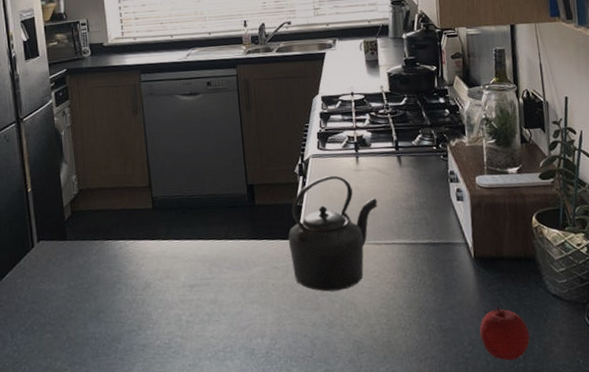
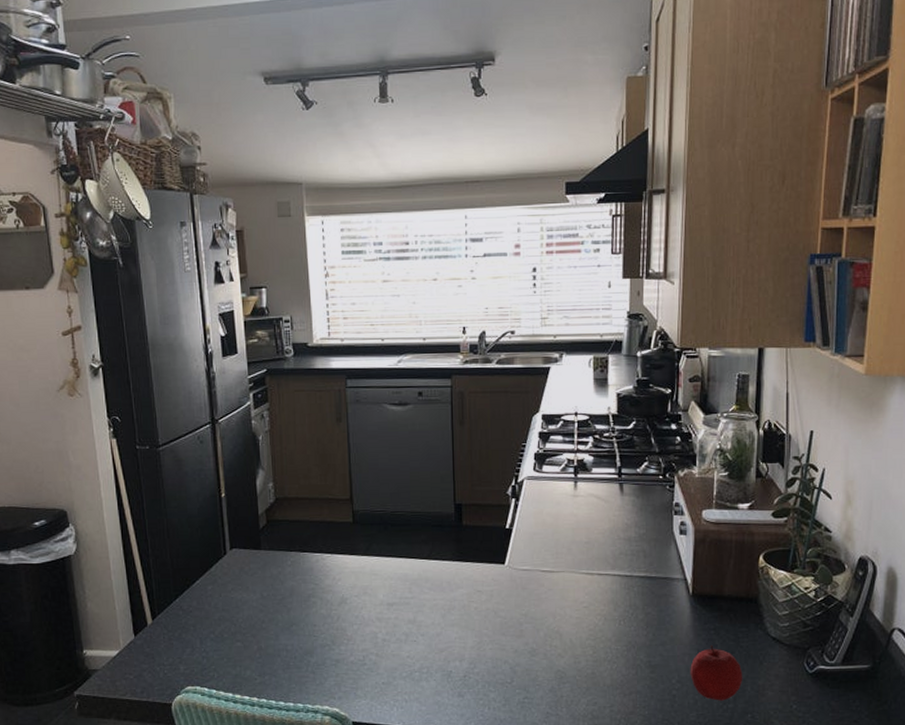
kettle: present [288,175,378,292] -> none [495,500,593,619]

